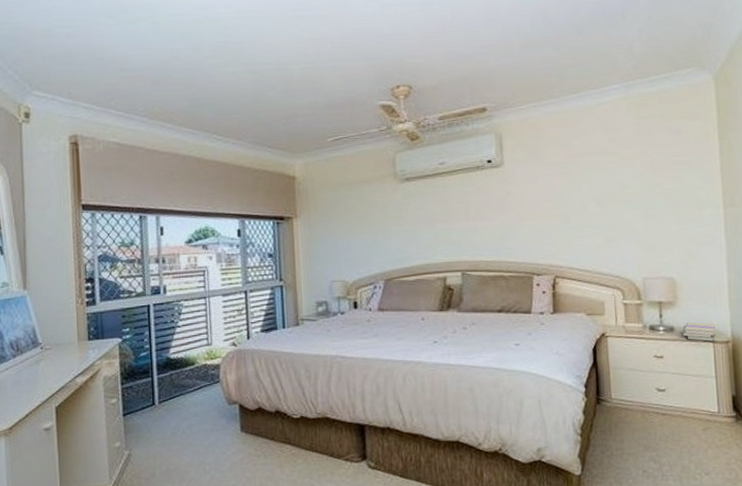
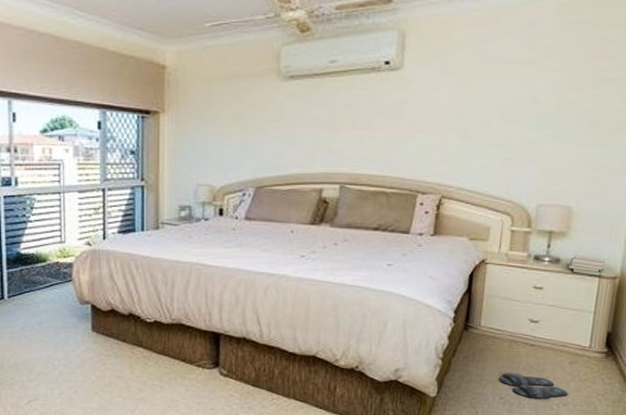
slippers: none [638,444,708,470] -> present [498,373,568,399]

